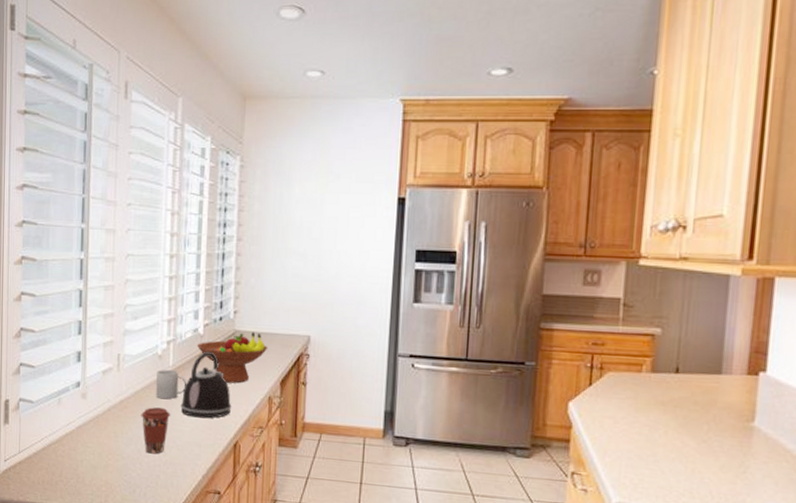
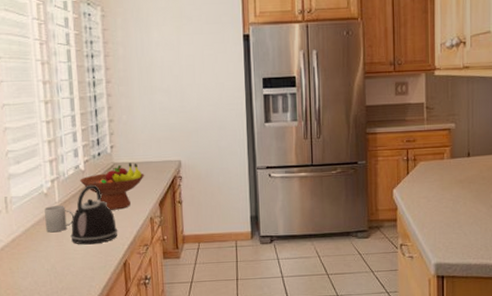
coffee cup: present [141,407,170,454] -> none [34,240,62,283]

